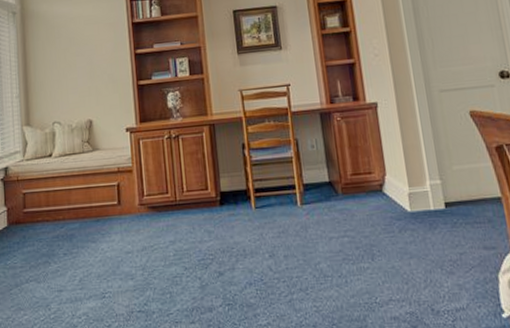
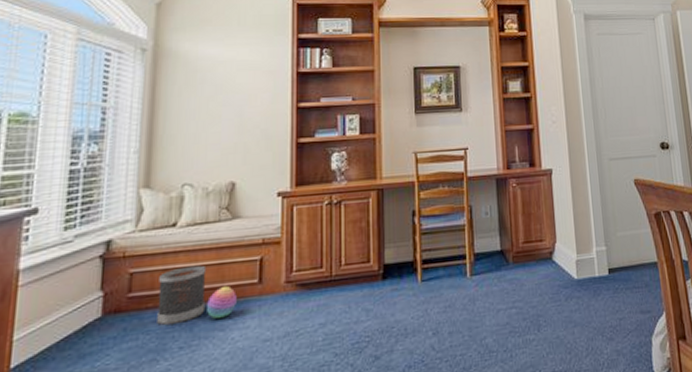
wastebasket: none [44,188,80,236] -> present [157,265,207,326]
stacking toy: none [81,205,103,232] -> present [207,285,237,319]

